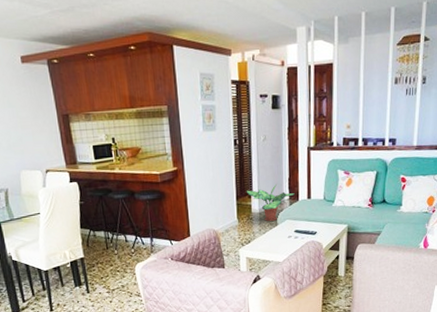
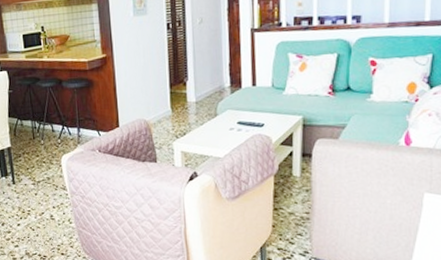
potted plant: present [246,183,295,221] -> none [180,69,237,111]

